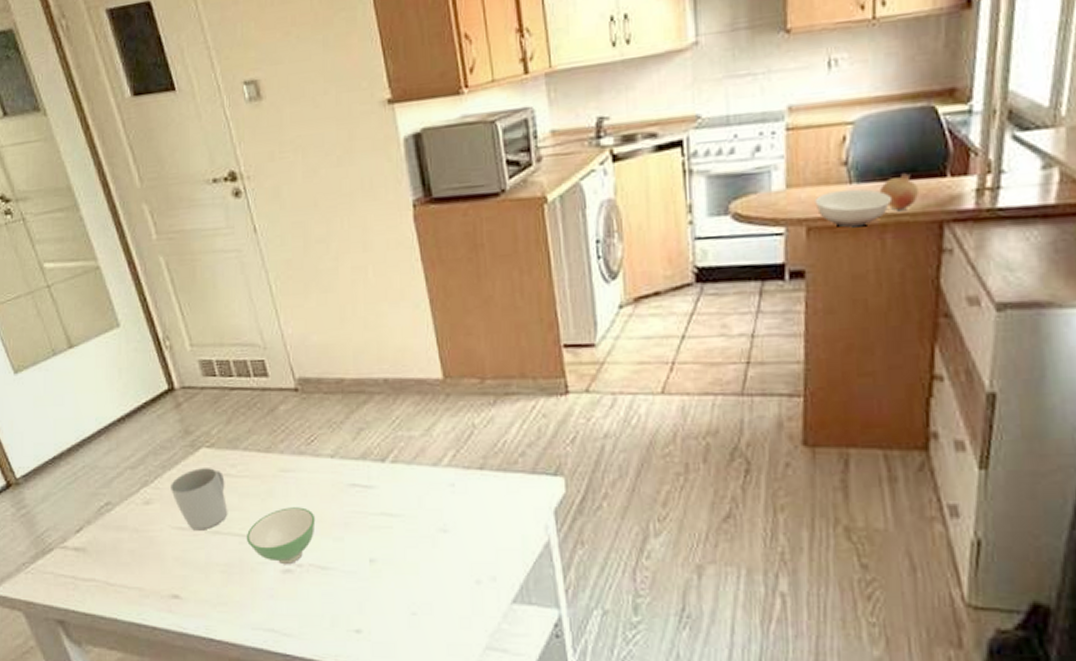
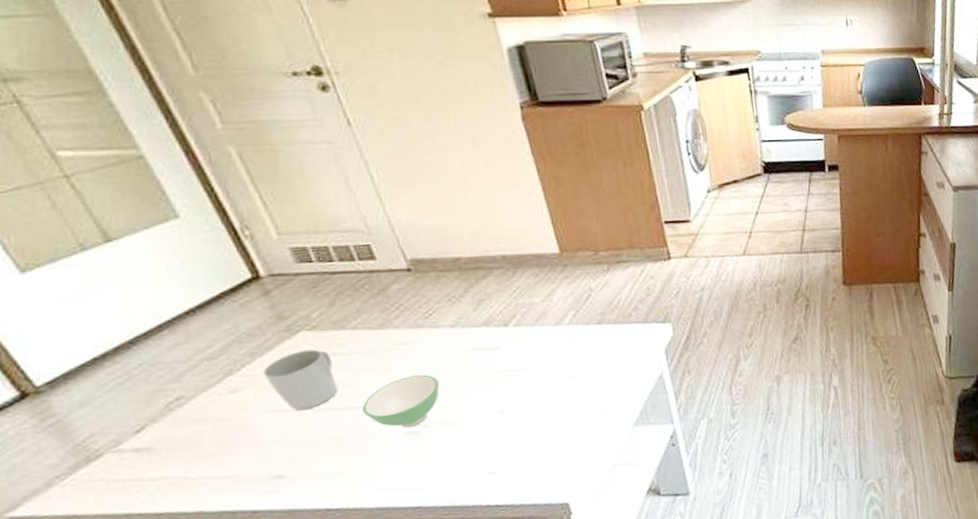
bowl: present [814,189,891,228] -> none [842,110,890,137]
fruit: present [879,173,920,210] -> none [882,101,907,125]

